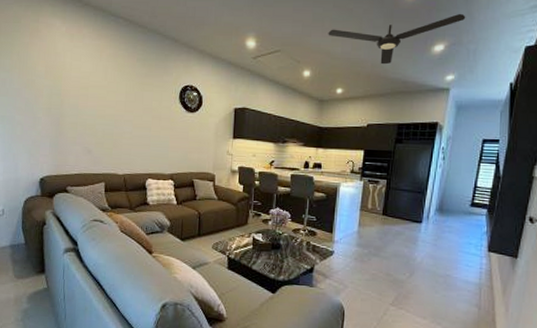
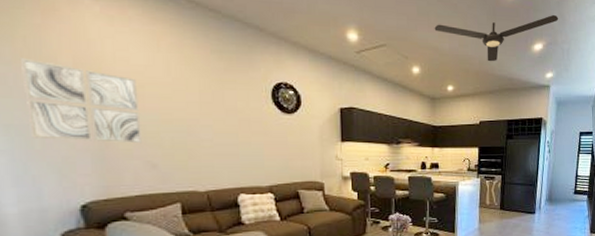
wall art: none [14,67,84,134] -> present [21,57,143,144]

